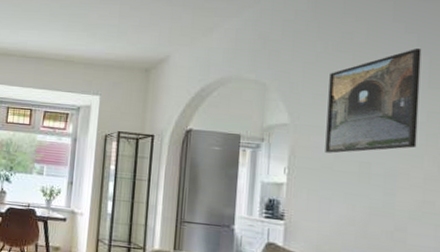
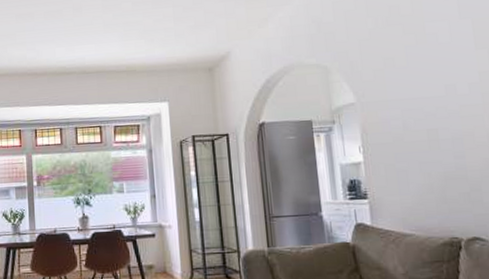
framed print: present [325,49,422,154] -> none [385,13,476,126]

